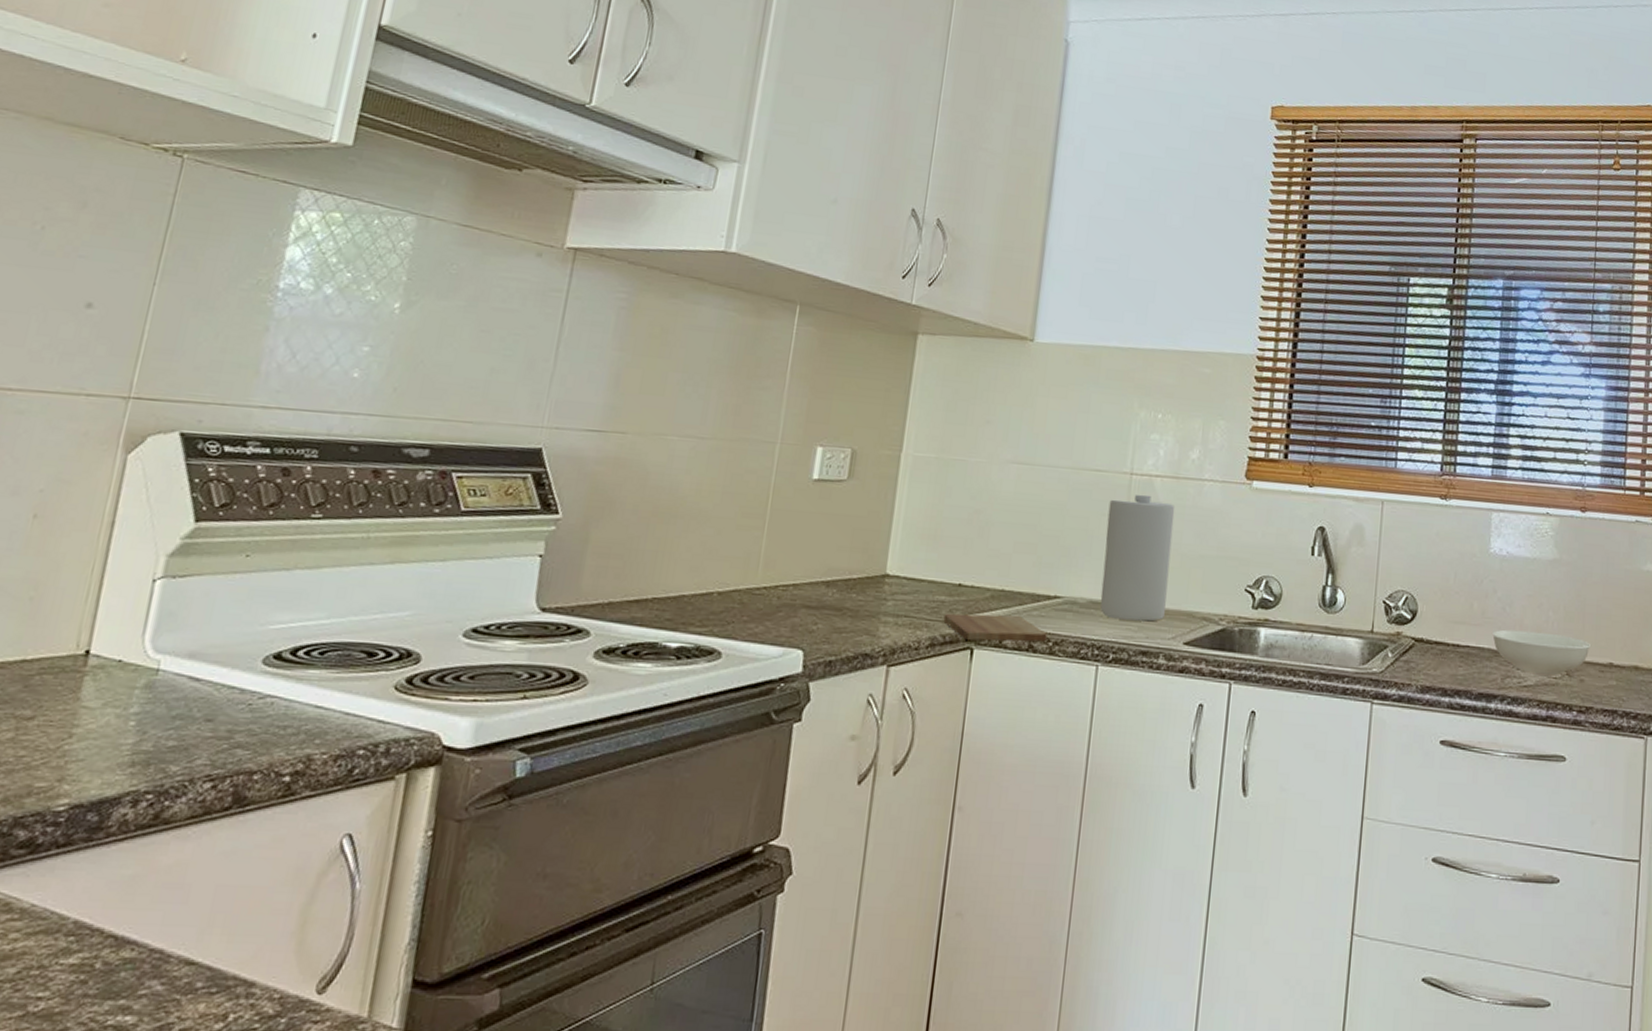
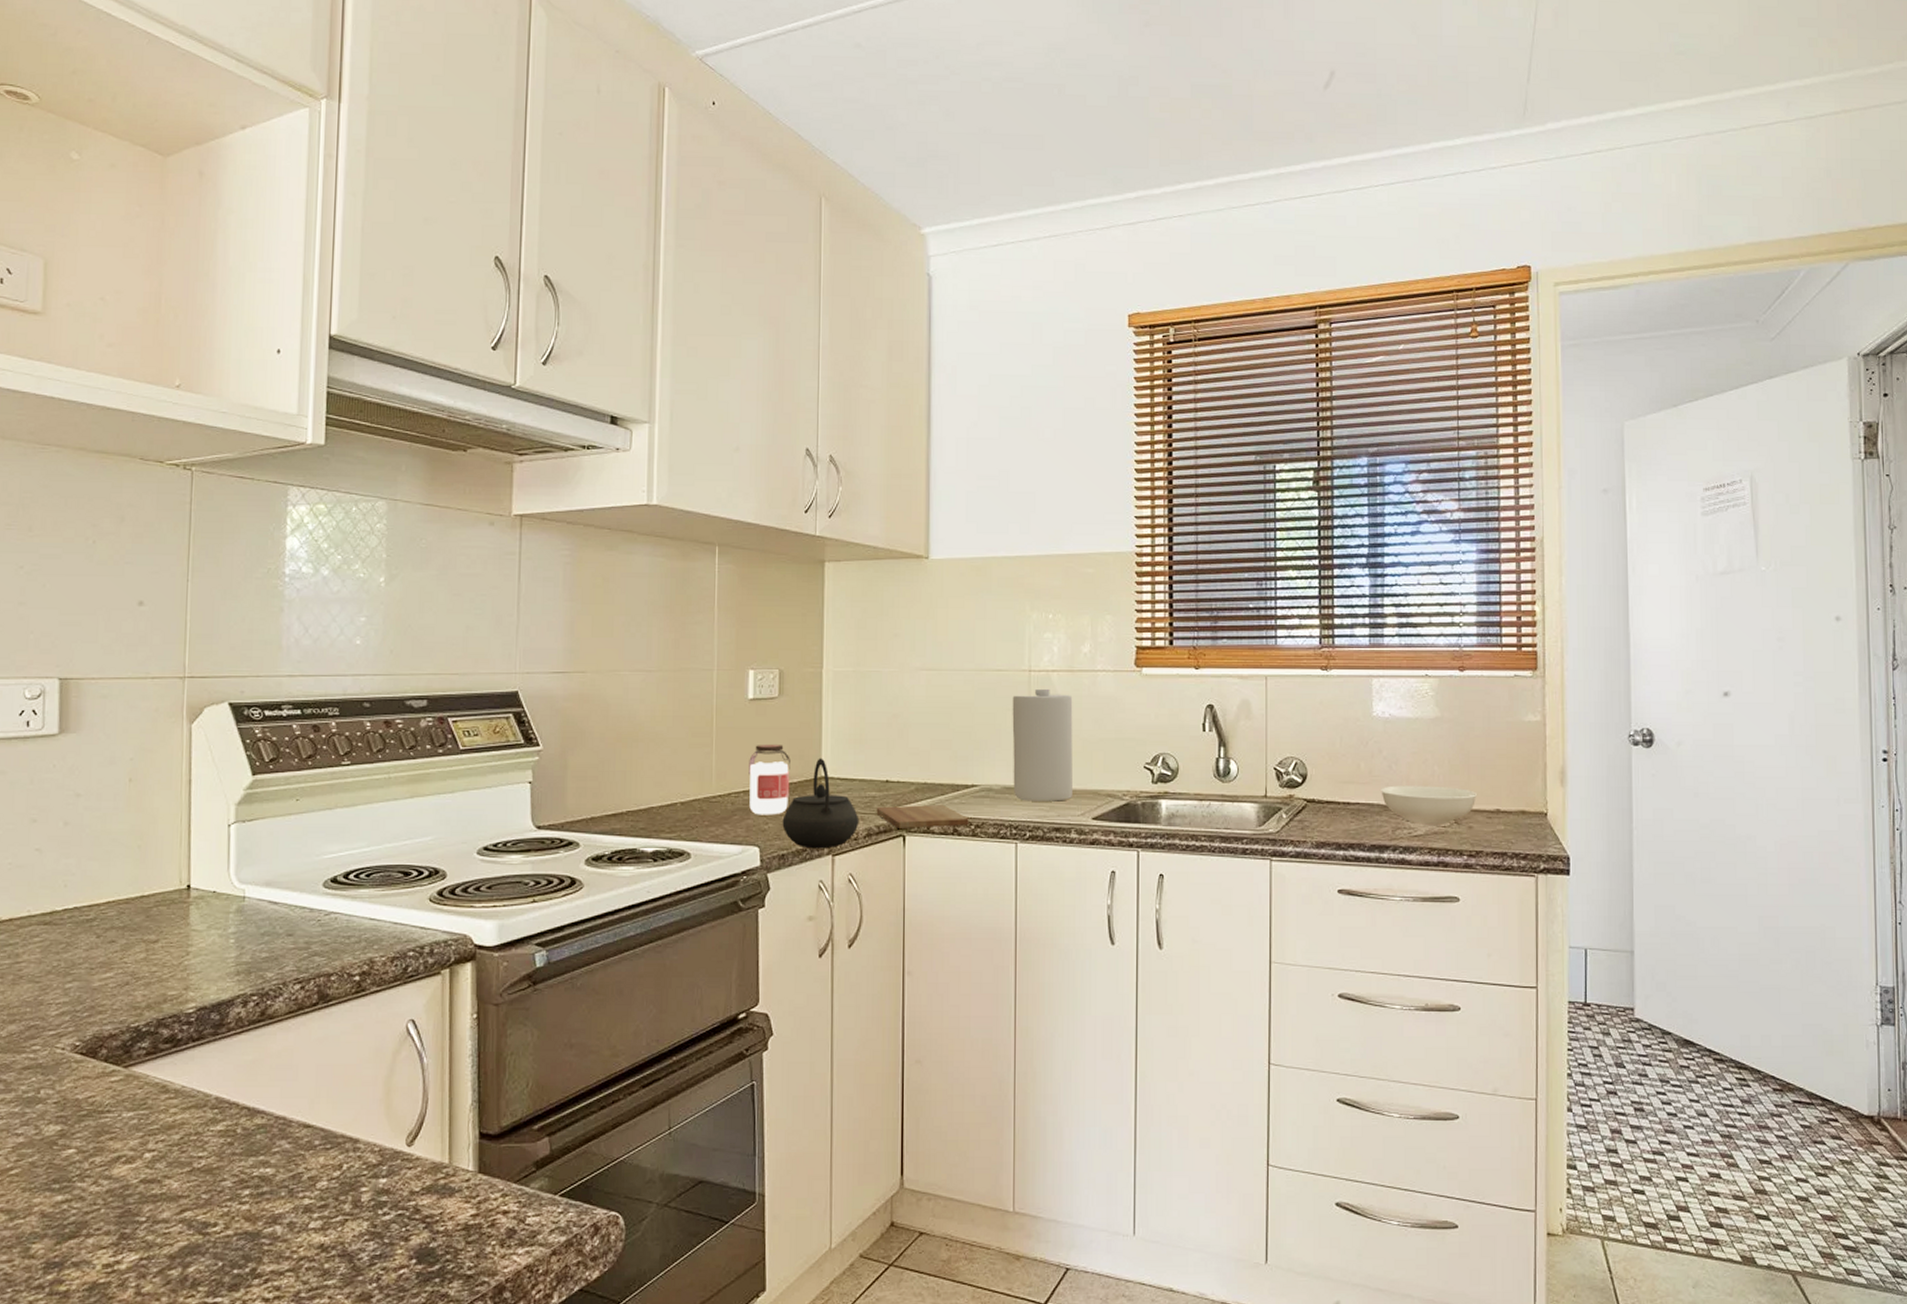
jar: none [798,532,853,615] -> present [749,744,790,815]
kettle: none [833,552,924,657] -> present [782,758,859,849]

